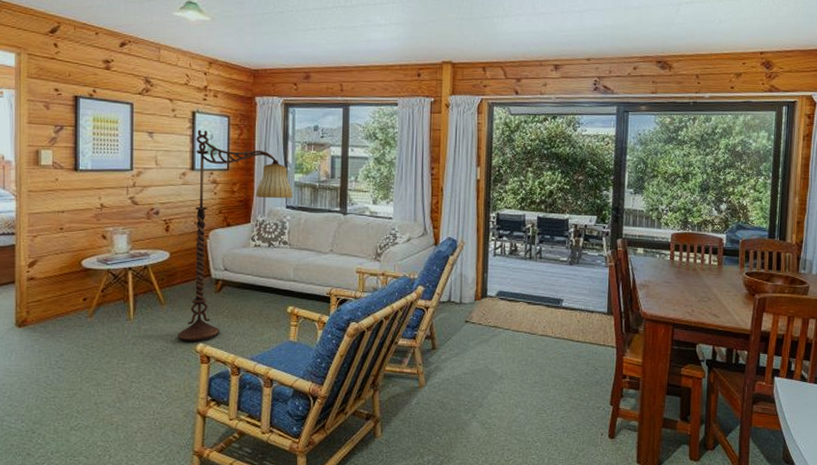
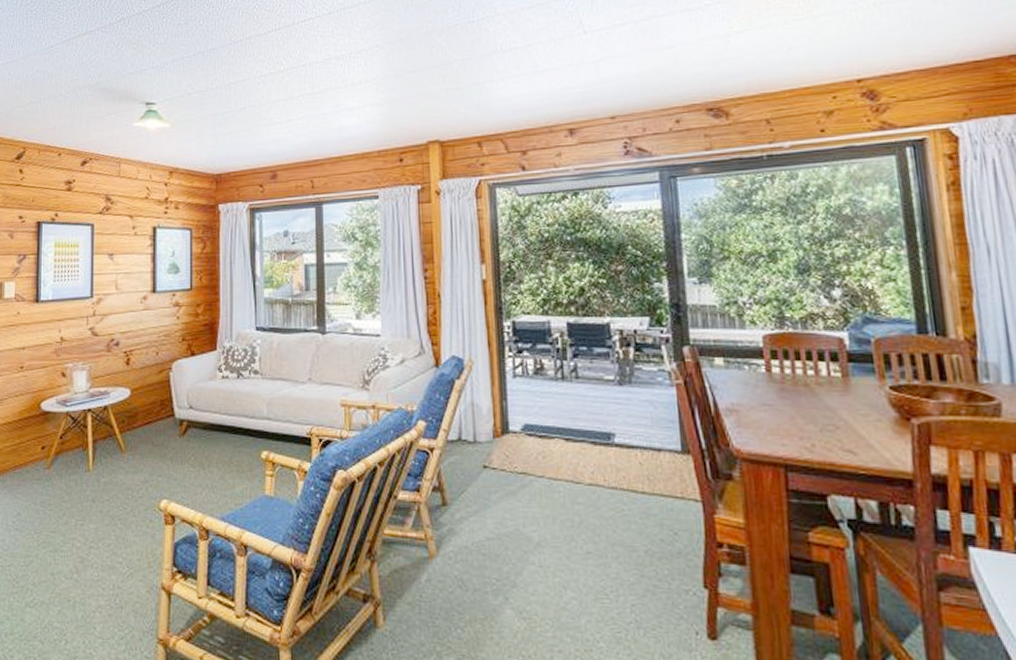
floor lamp: present [178,129,293,341] -> none [139,246,263,496]

